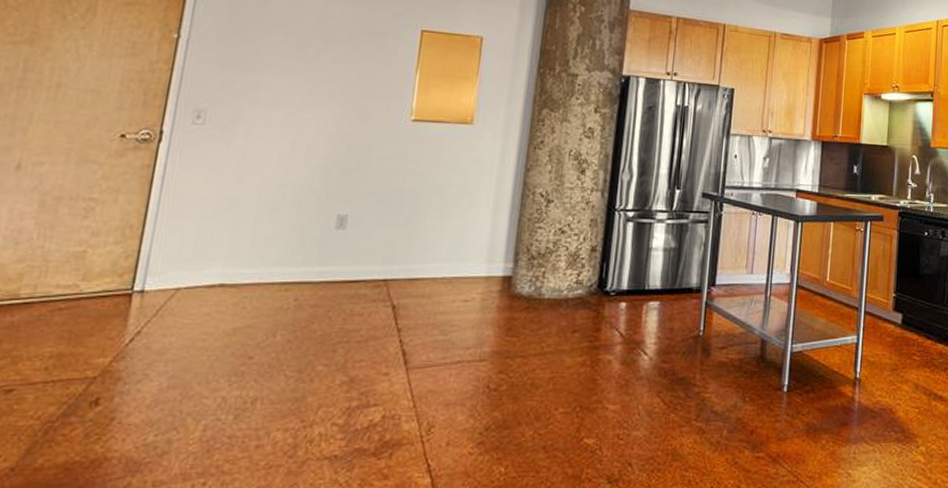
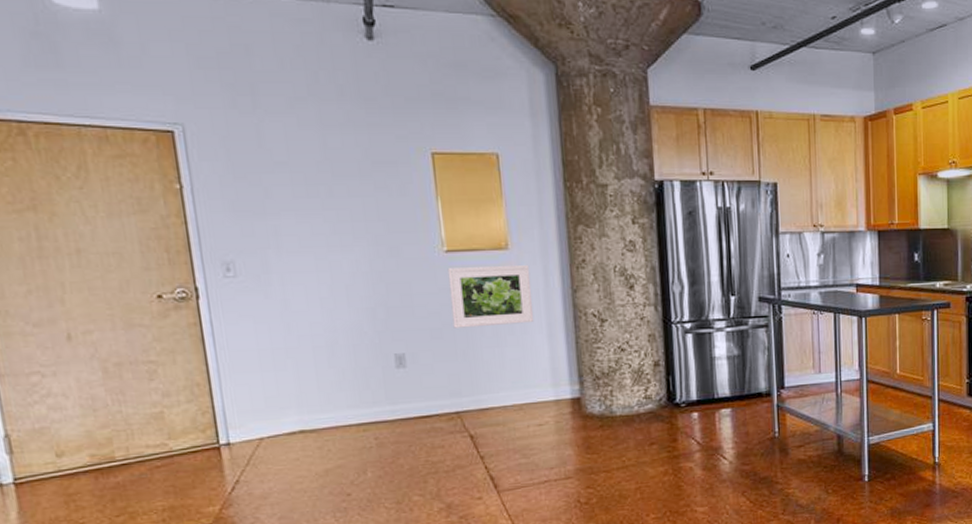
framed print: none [402,136,490,197] -> present [447,264,535,328]

